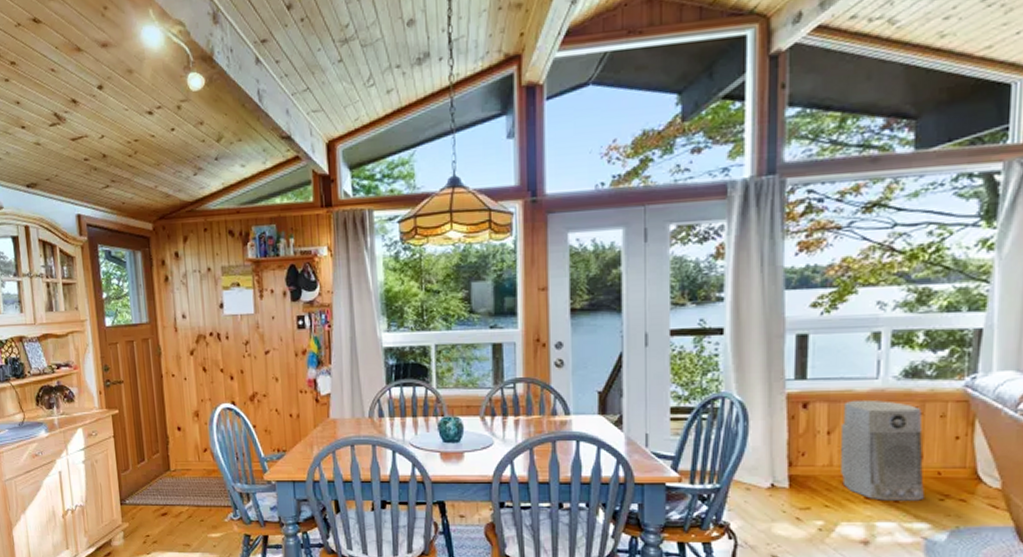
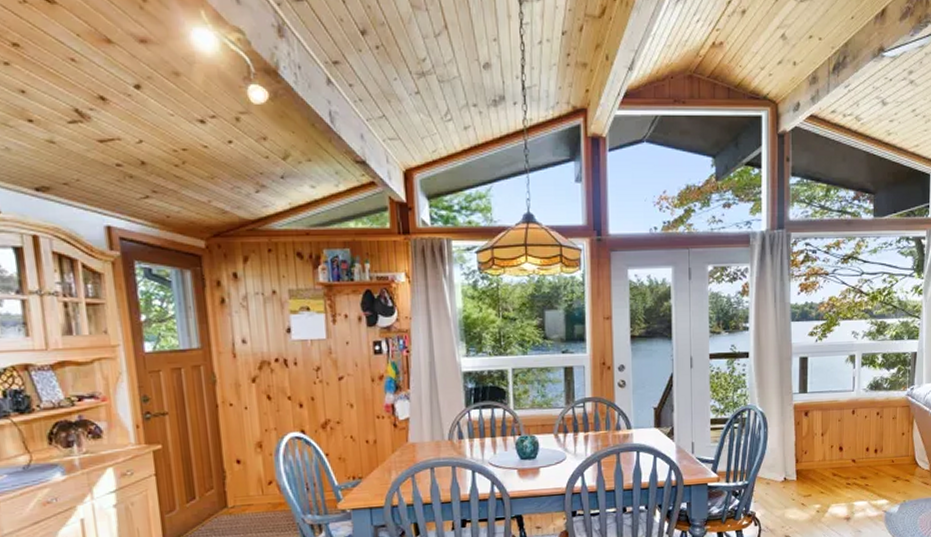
air purifier: present [840,399,924,501] -> none [830,407,884,485]

